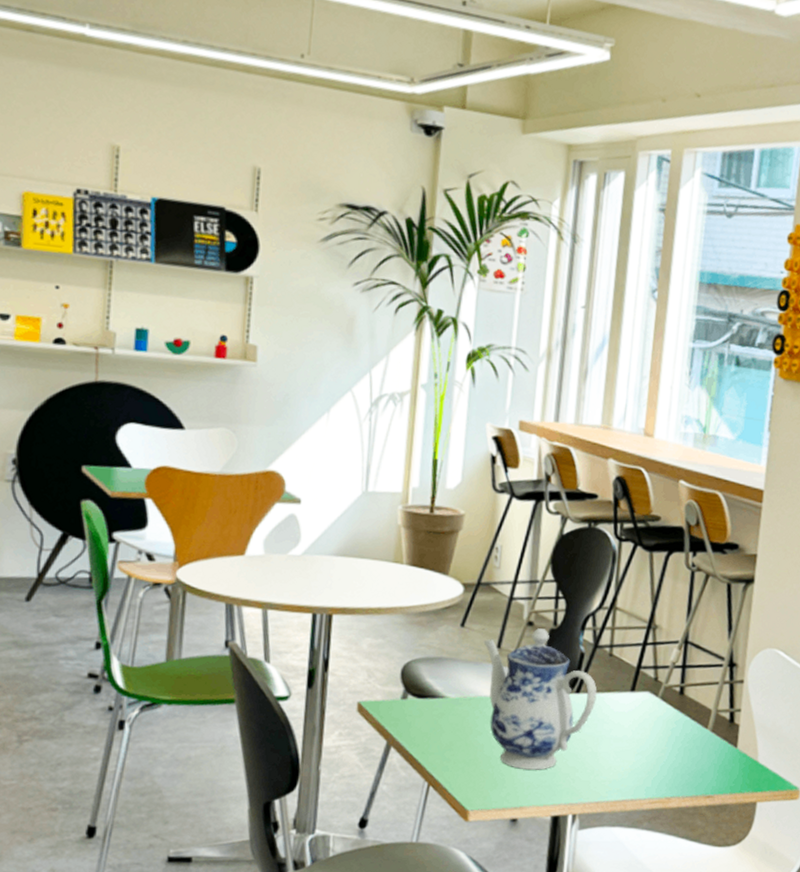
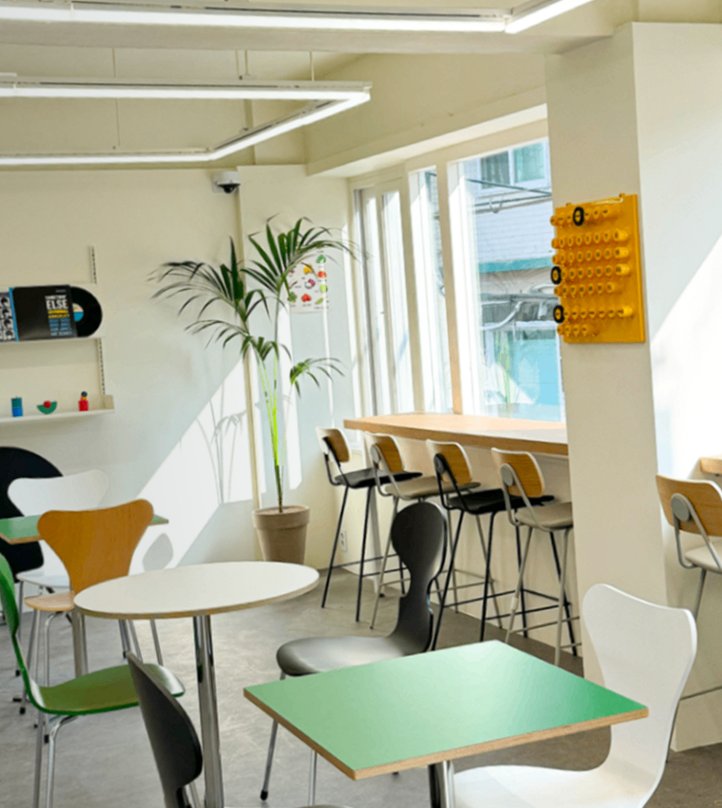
teapot: present [483,628,597,770] -> none [343,598,451,727]

